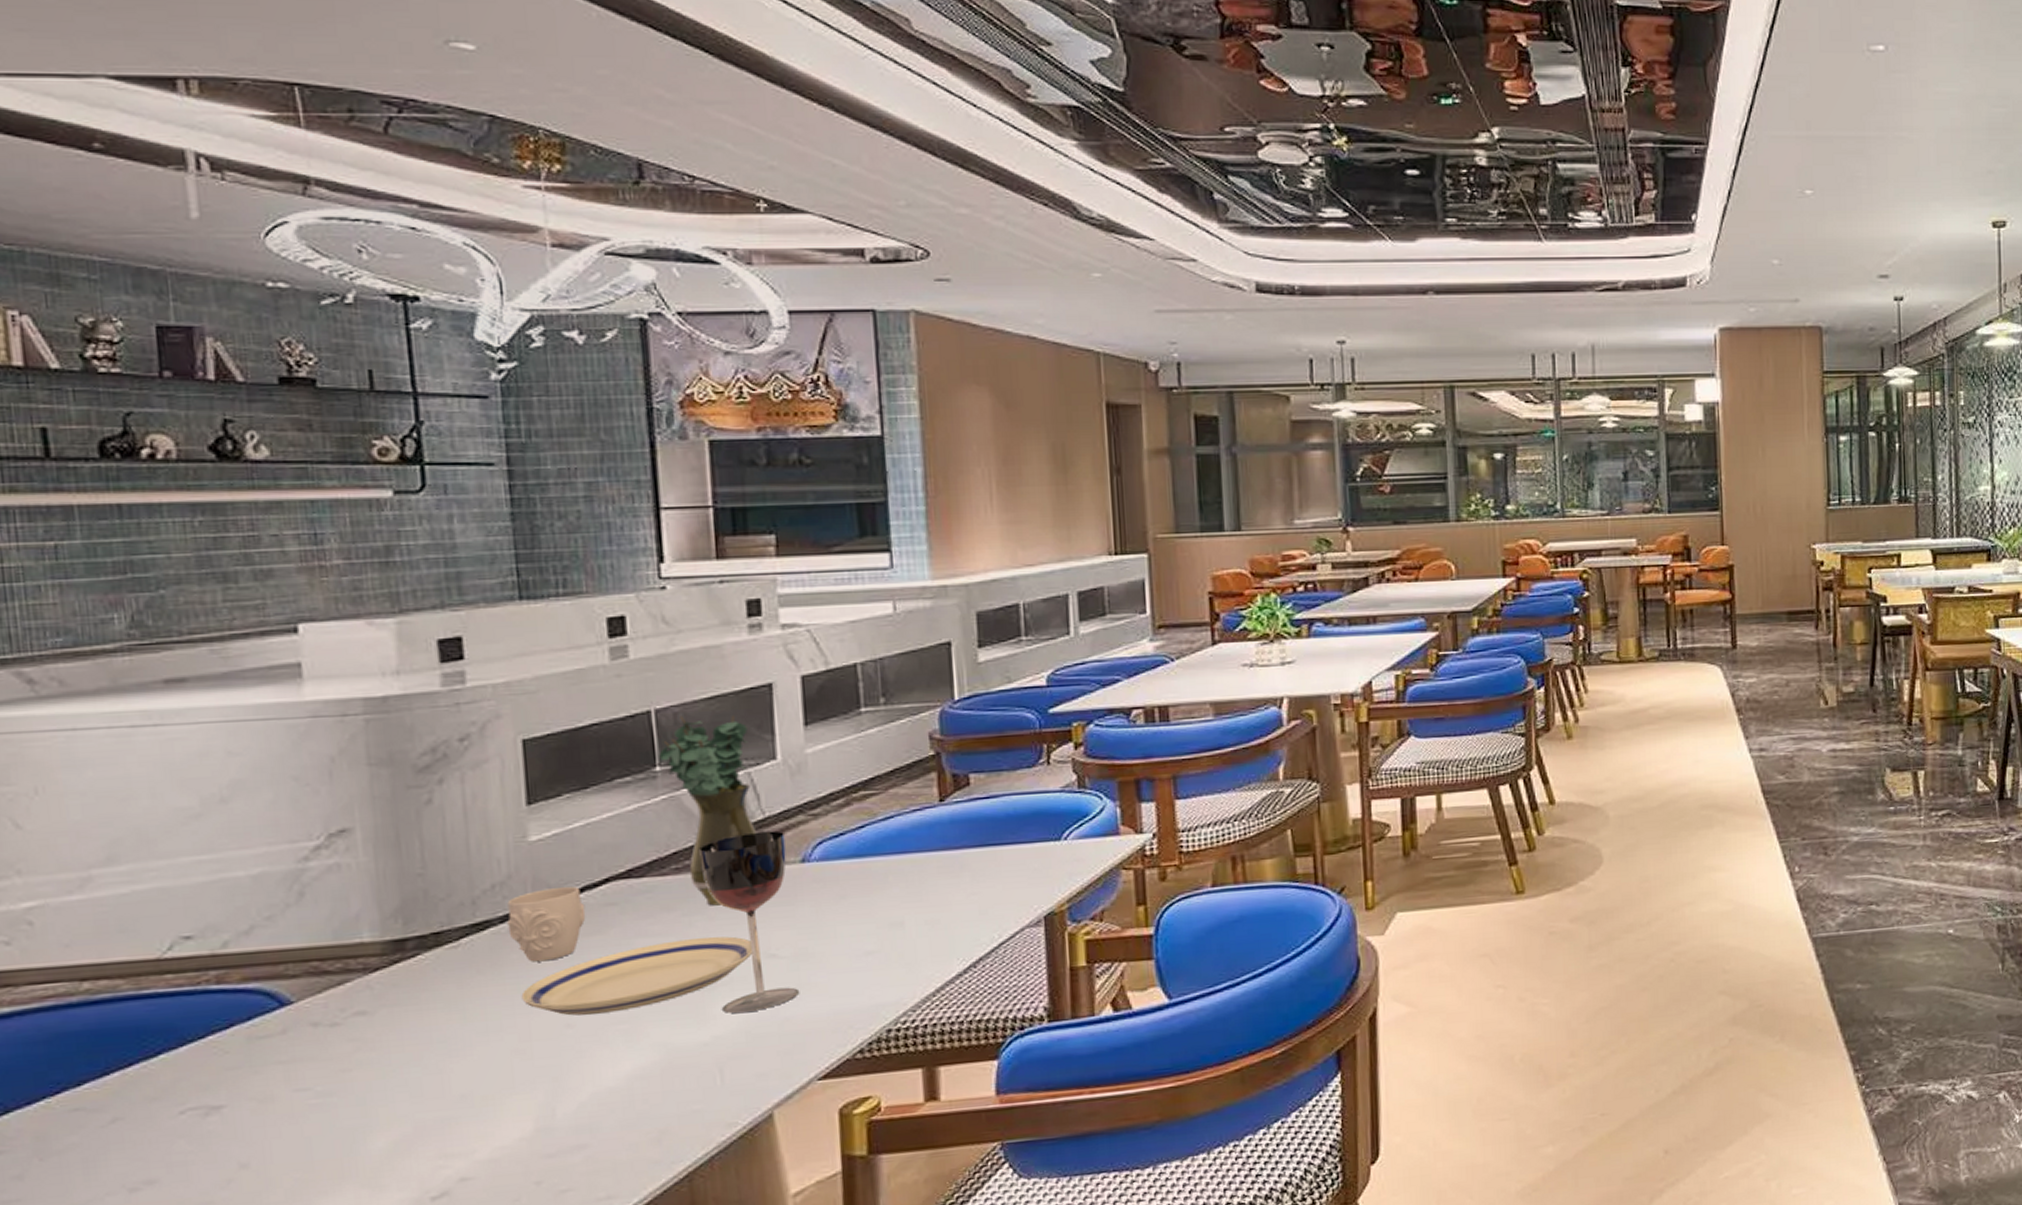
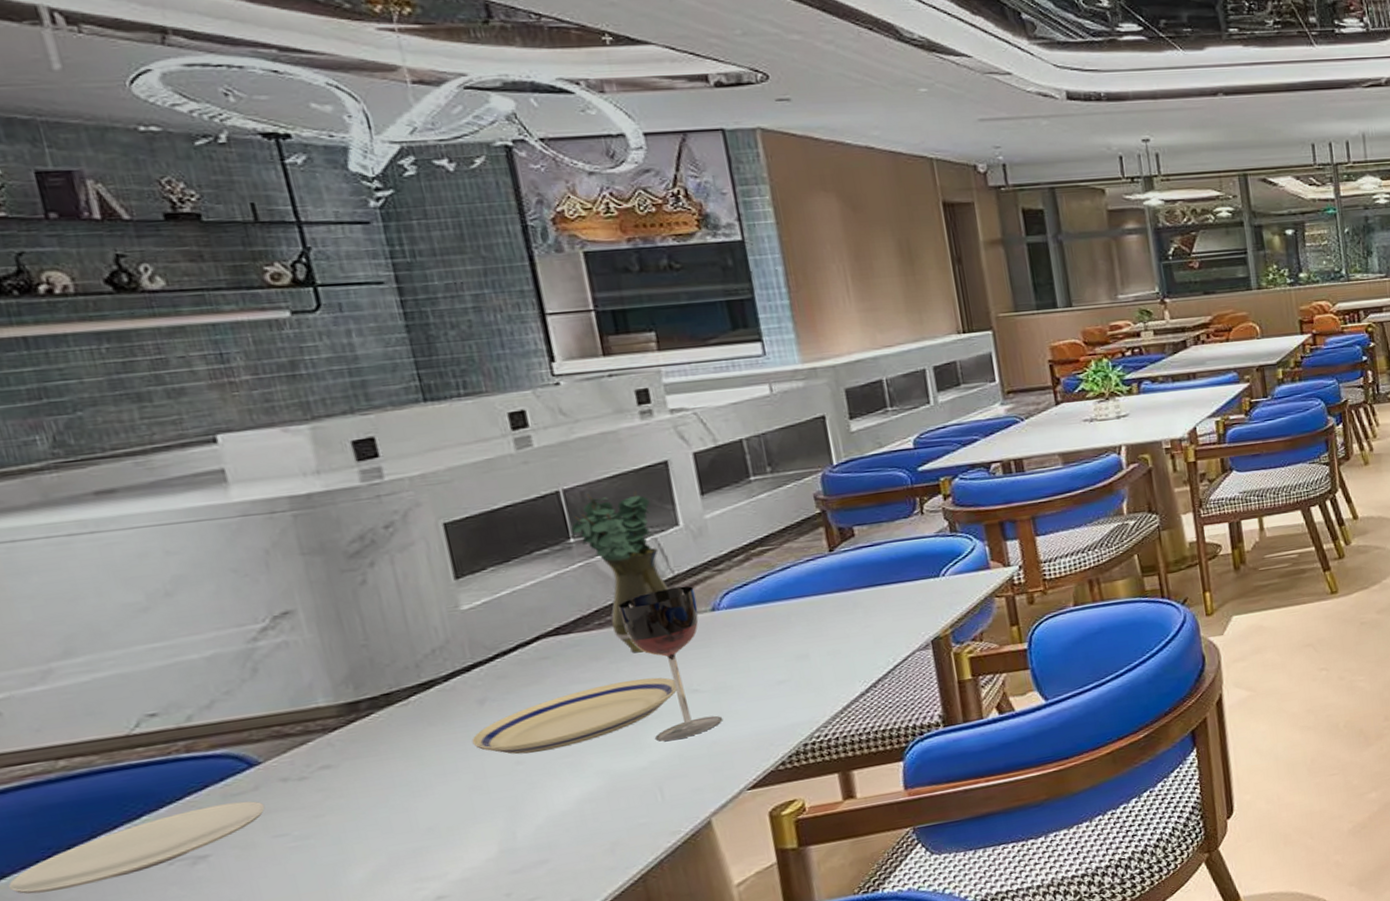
plate: none [11,1045,291,1135] -> present [9,801,265,894]
cup: present [507,886,586,962] -> none [448,645,523,712]

